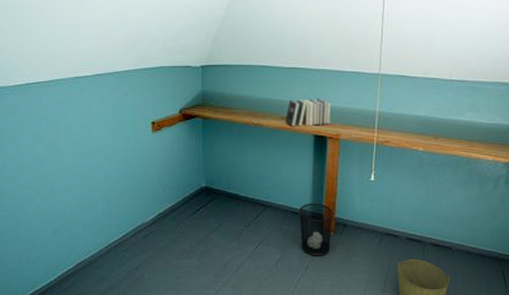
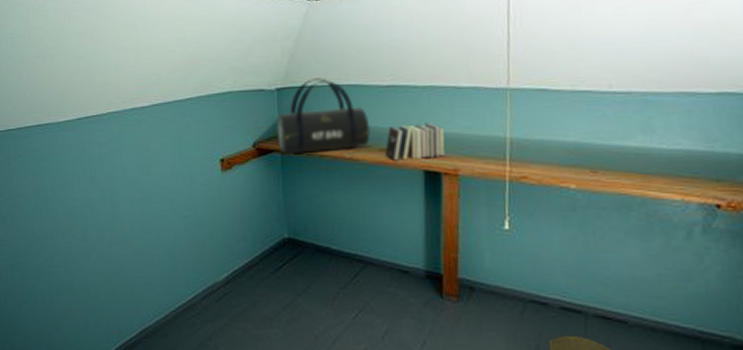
duffel bag: none [199,59,274,119] -> present [276,78,371,153]
waste bin: present [299,203,333,256] -> none [409,258,456,329]

